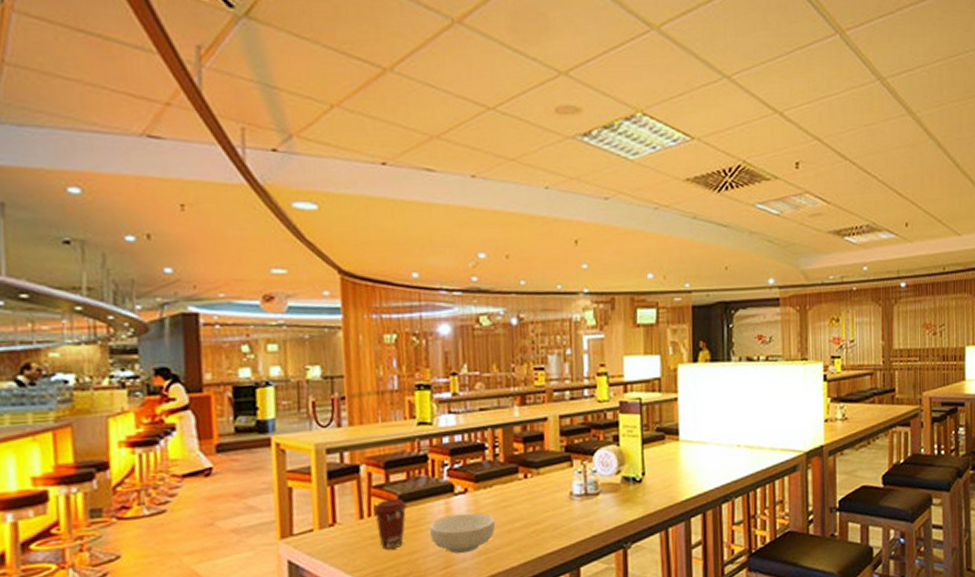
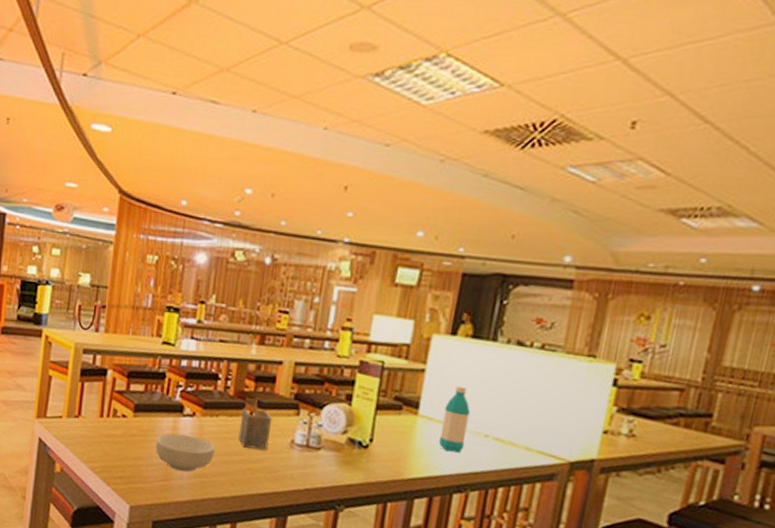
coffee cup: present [373,498,407,549] -> none [112,405,141,451]
napkin holder: none [516,460,549,512] -> present [238,398,273,451]
water bottle: none [700,406,723,468] -> present [439,386,470,453]

